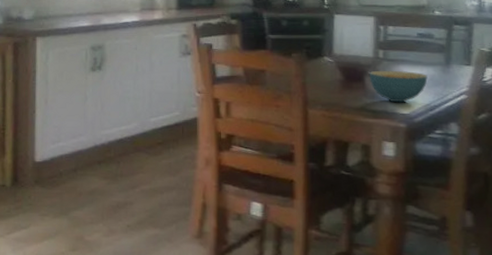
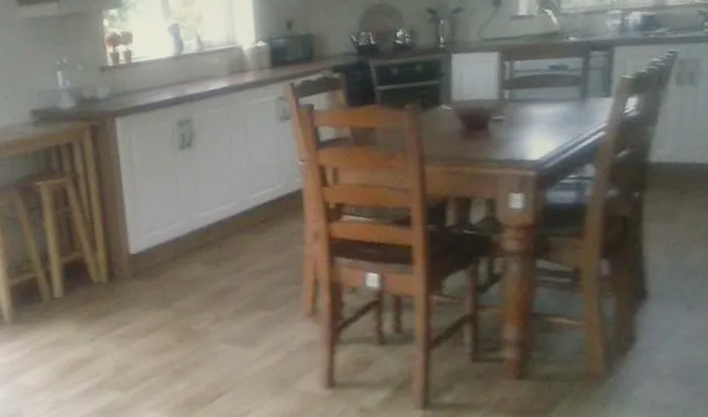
cereal bowl: present [370,70,428,103] -> none [494,111,560,149]

